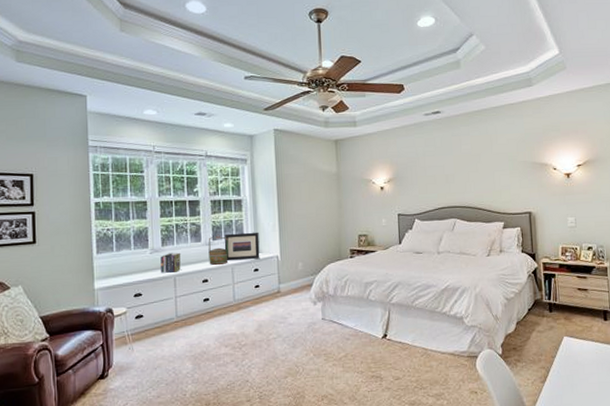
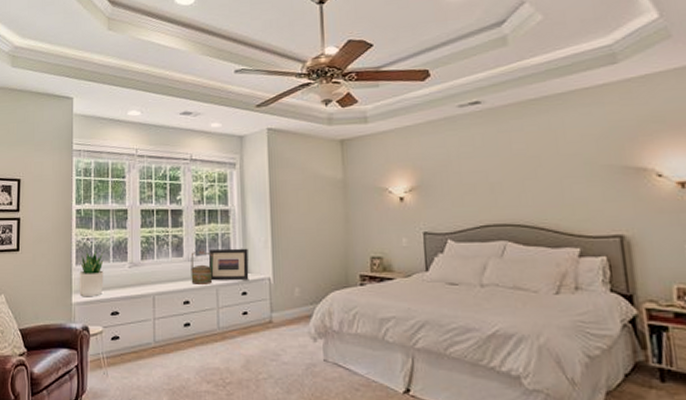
planter: none [100,240,126,283] -> present [79,251,104,297]
books: present [160,252,181,273] -> none [139,268,160,290]

